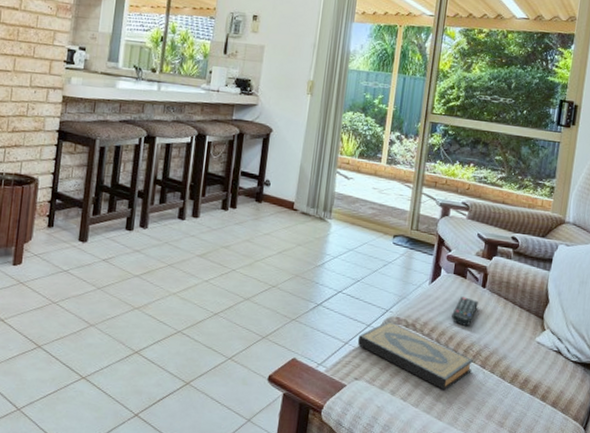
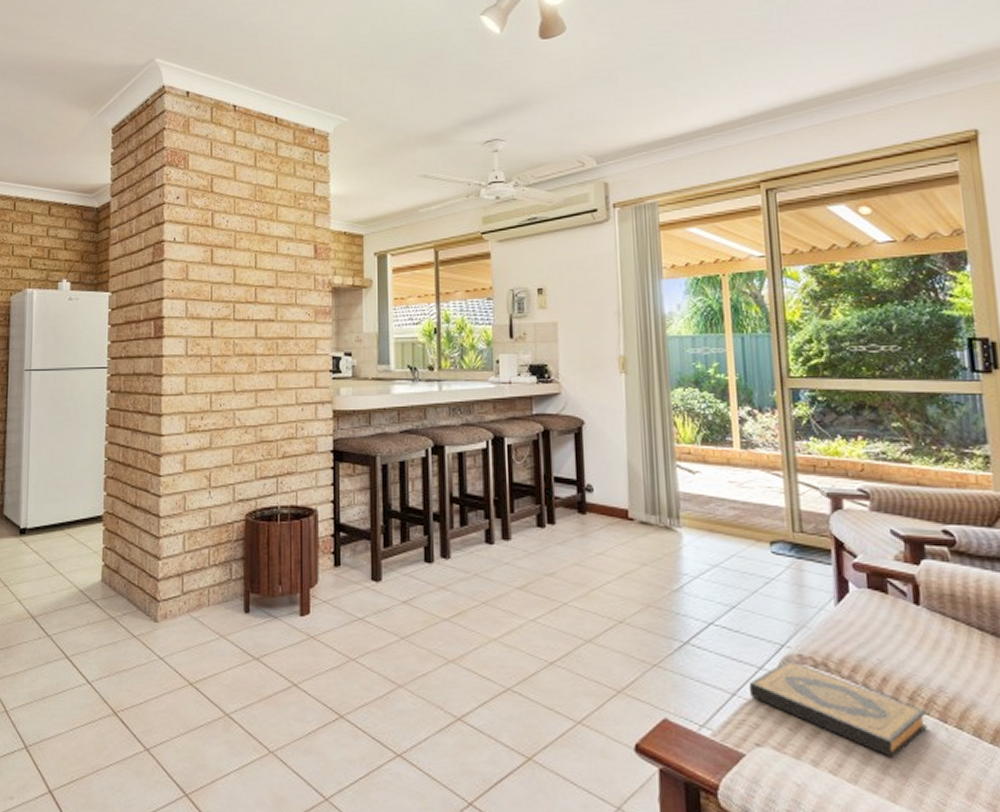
remote control: present [451,296,478,326] -> none [878,619,914,662]

